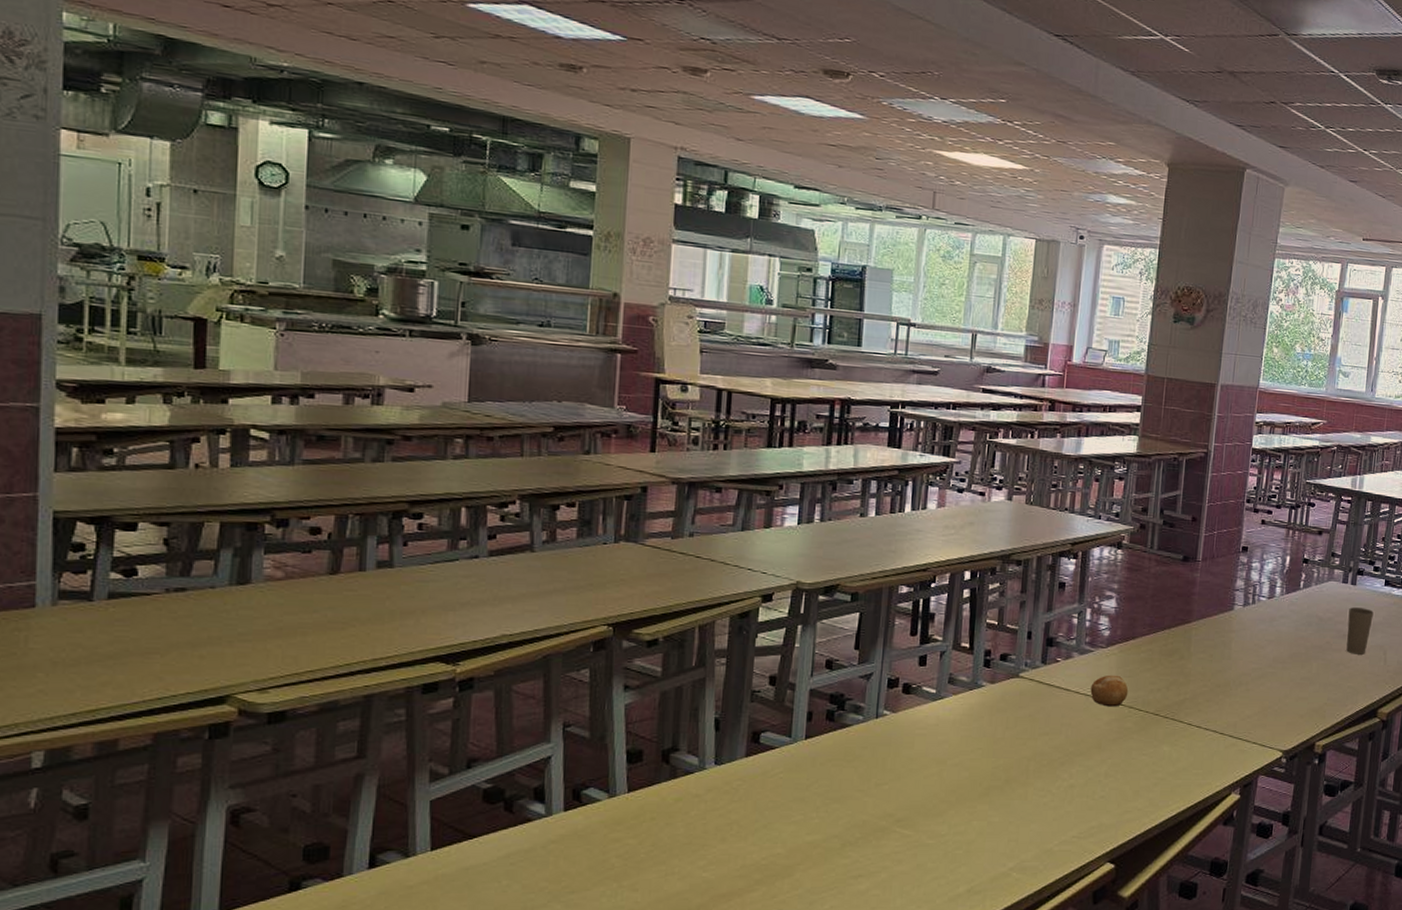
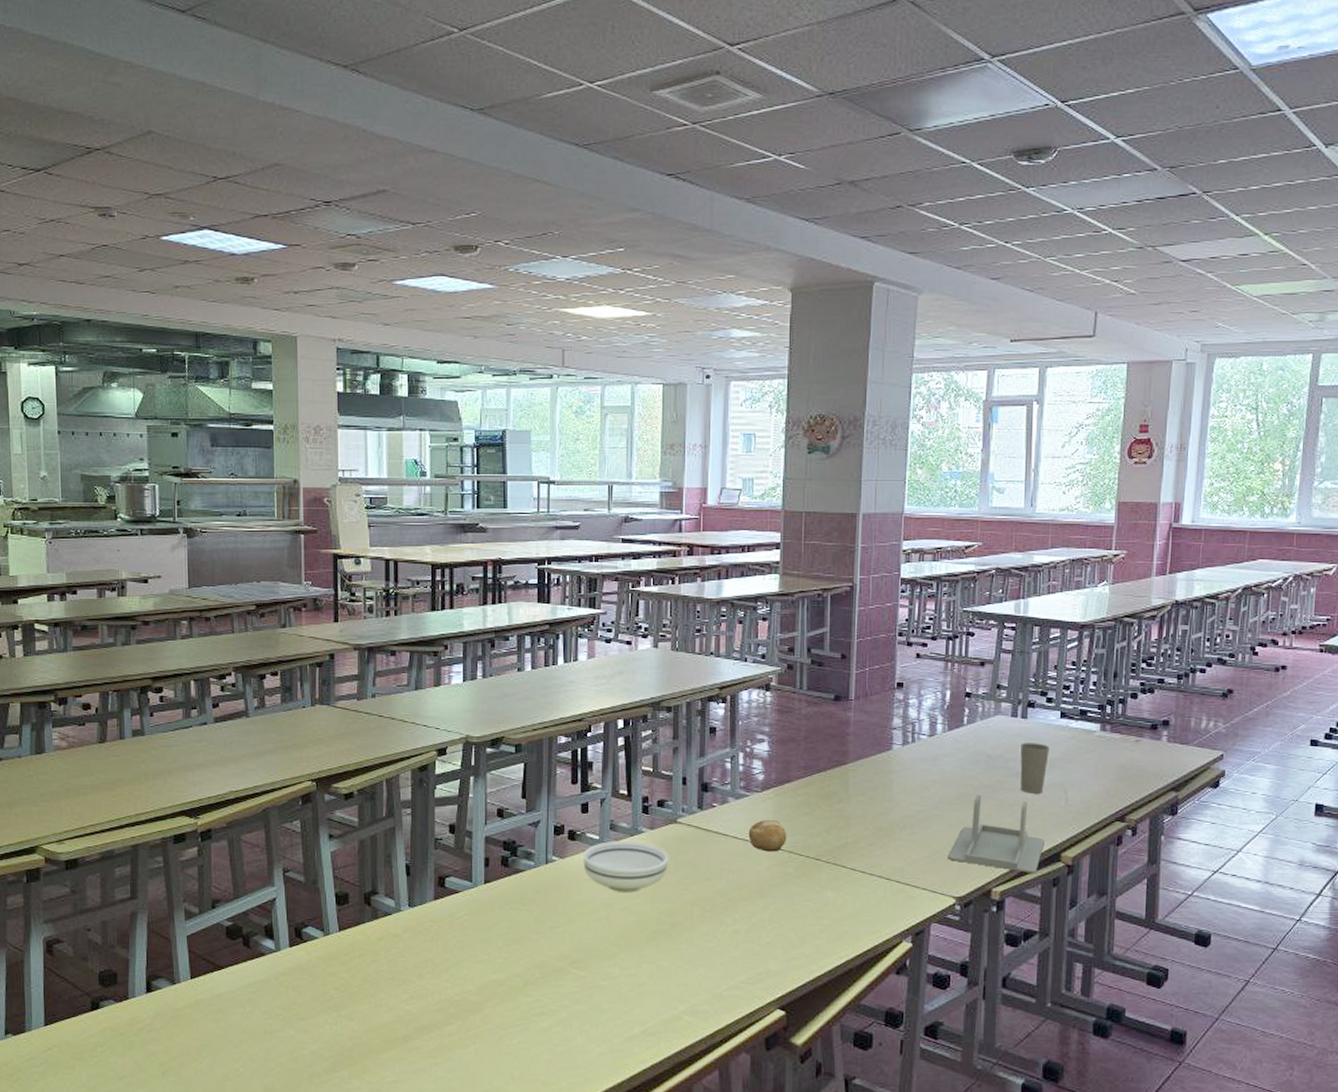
bowl: none [916,694,1008,748] -> present [583,840,669,892]
napkin holder: none [1277,654,1364,728] -> present [947,794,1045,873]

